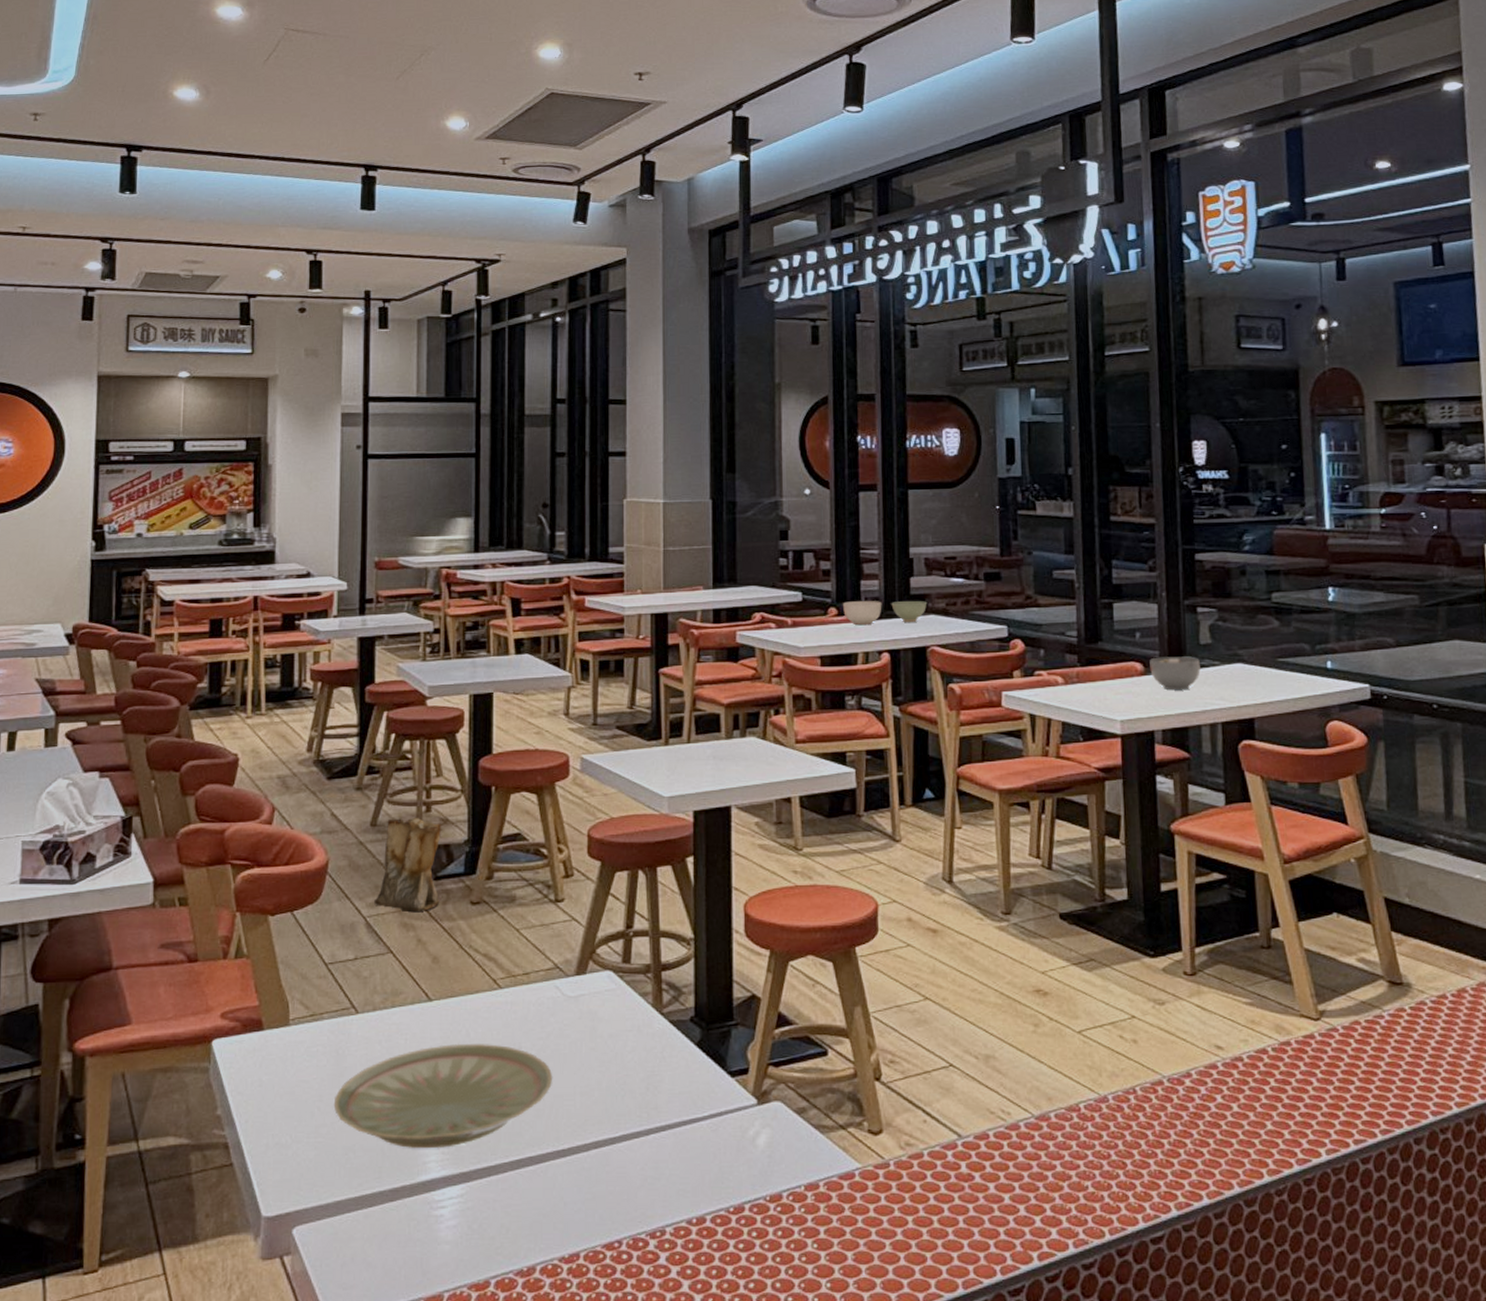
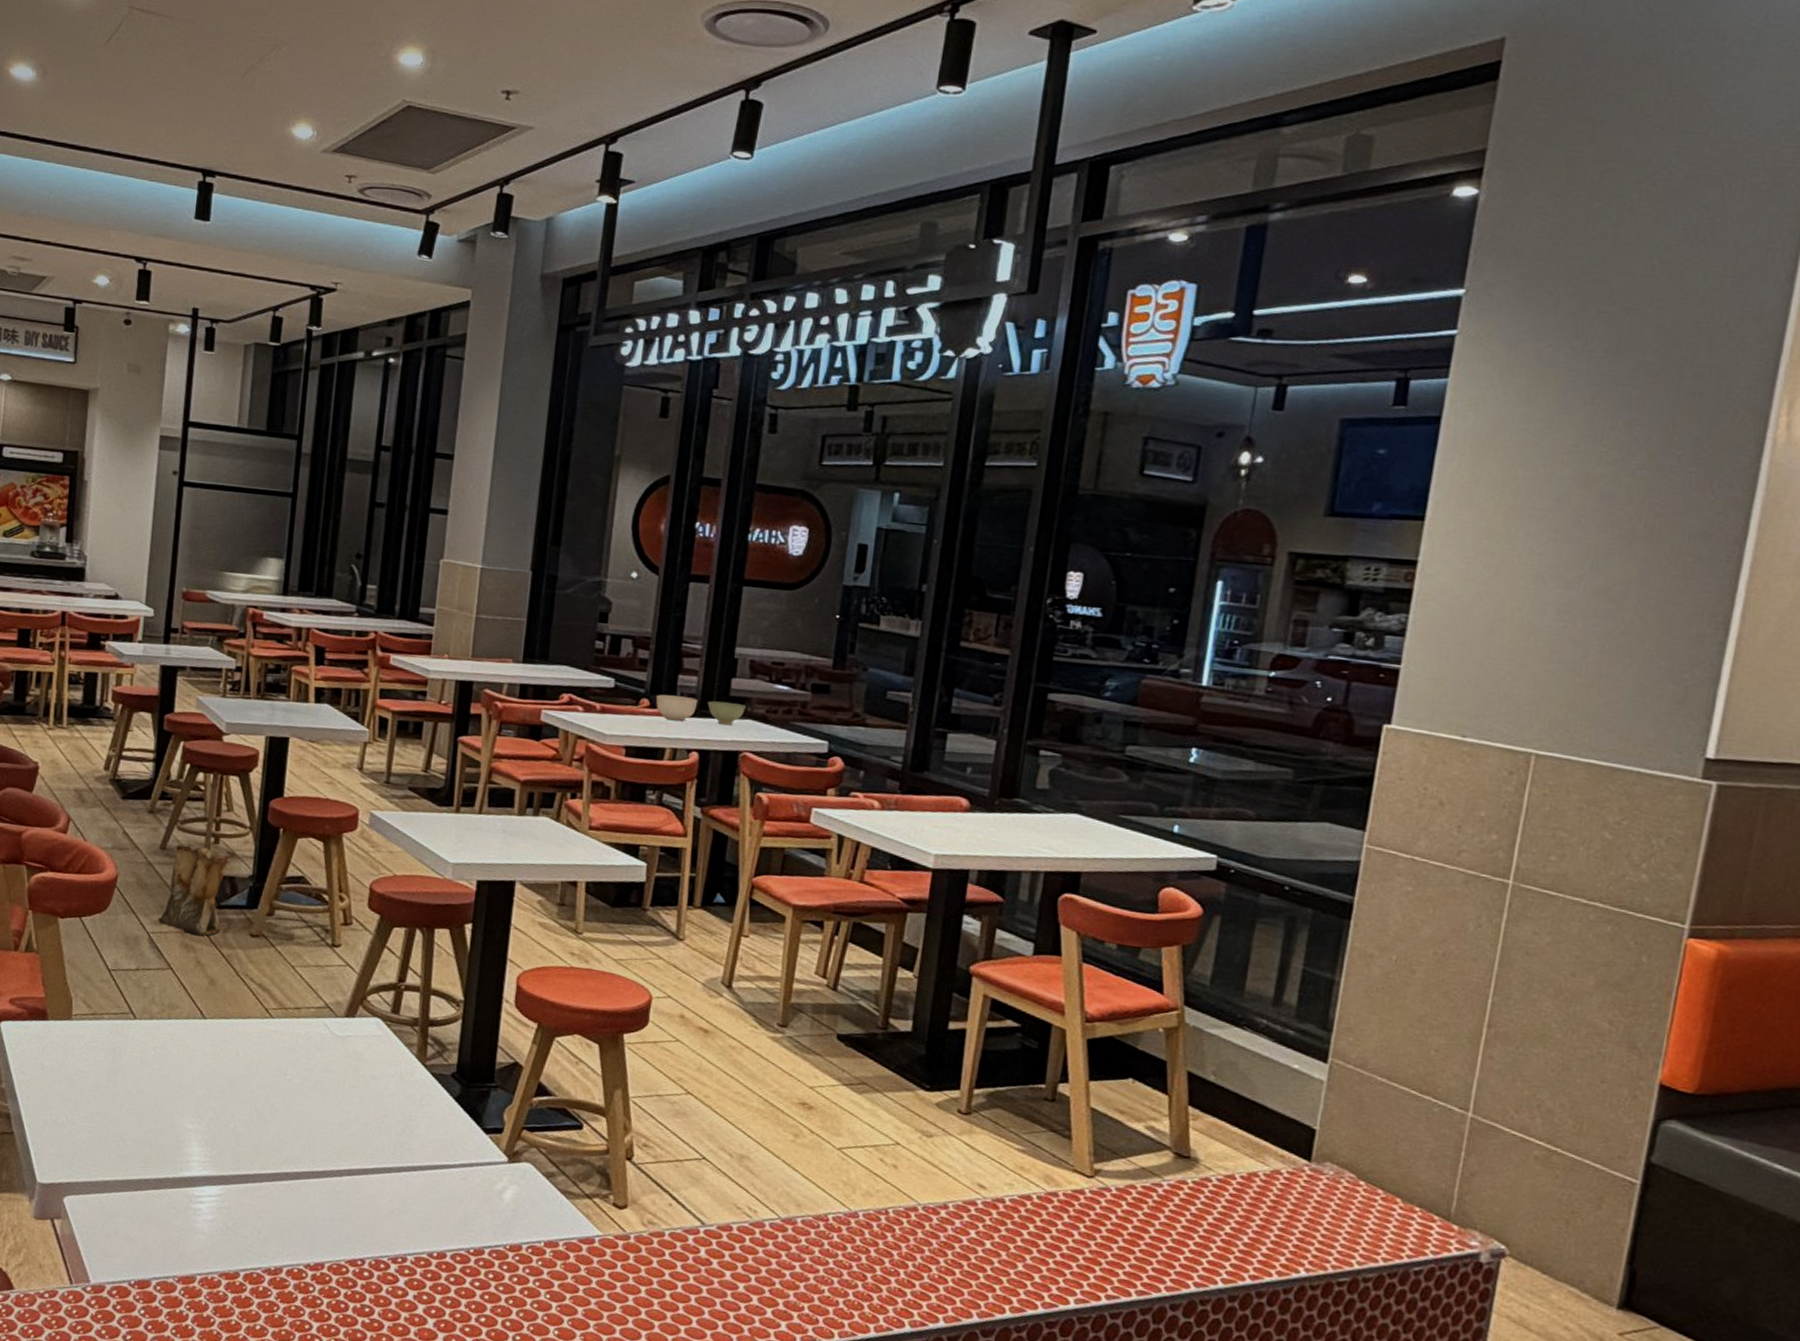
plate: present [333,1044,553,1149] -> none [108,1060,315,1152]
soup bowl: present [1150,656,1201,691] -> none [976,795,1033,833]

